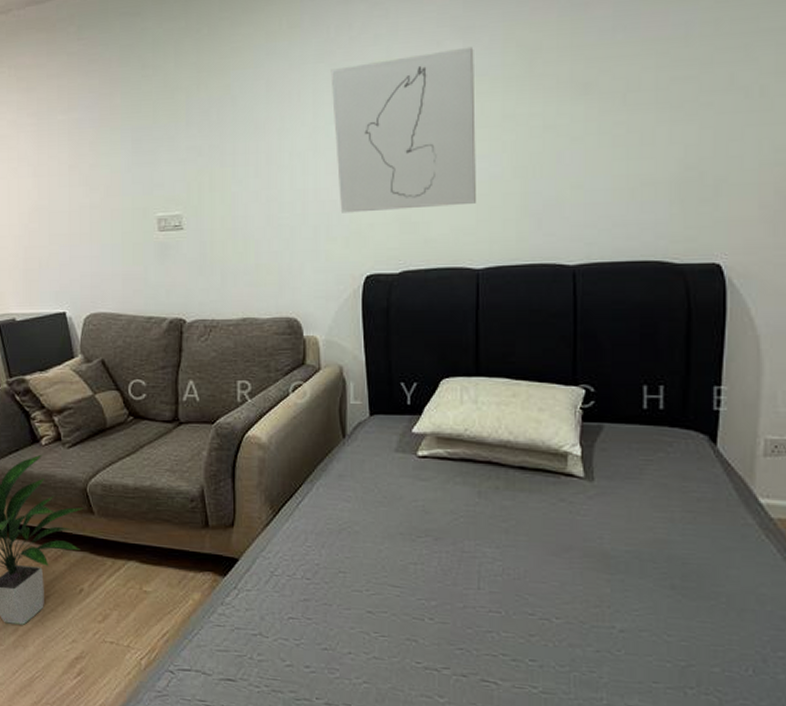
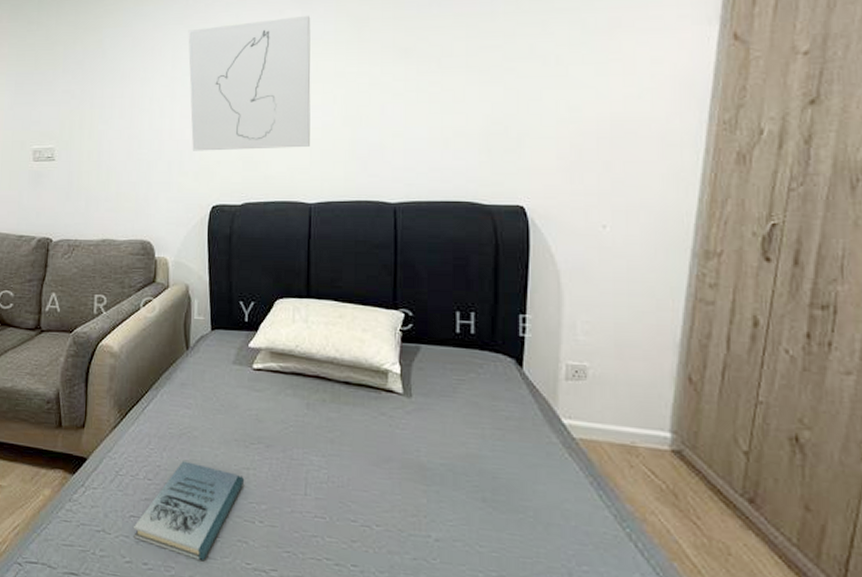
book: none [293,558,411,662] -> present [133,461,244,562]

